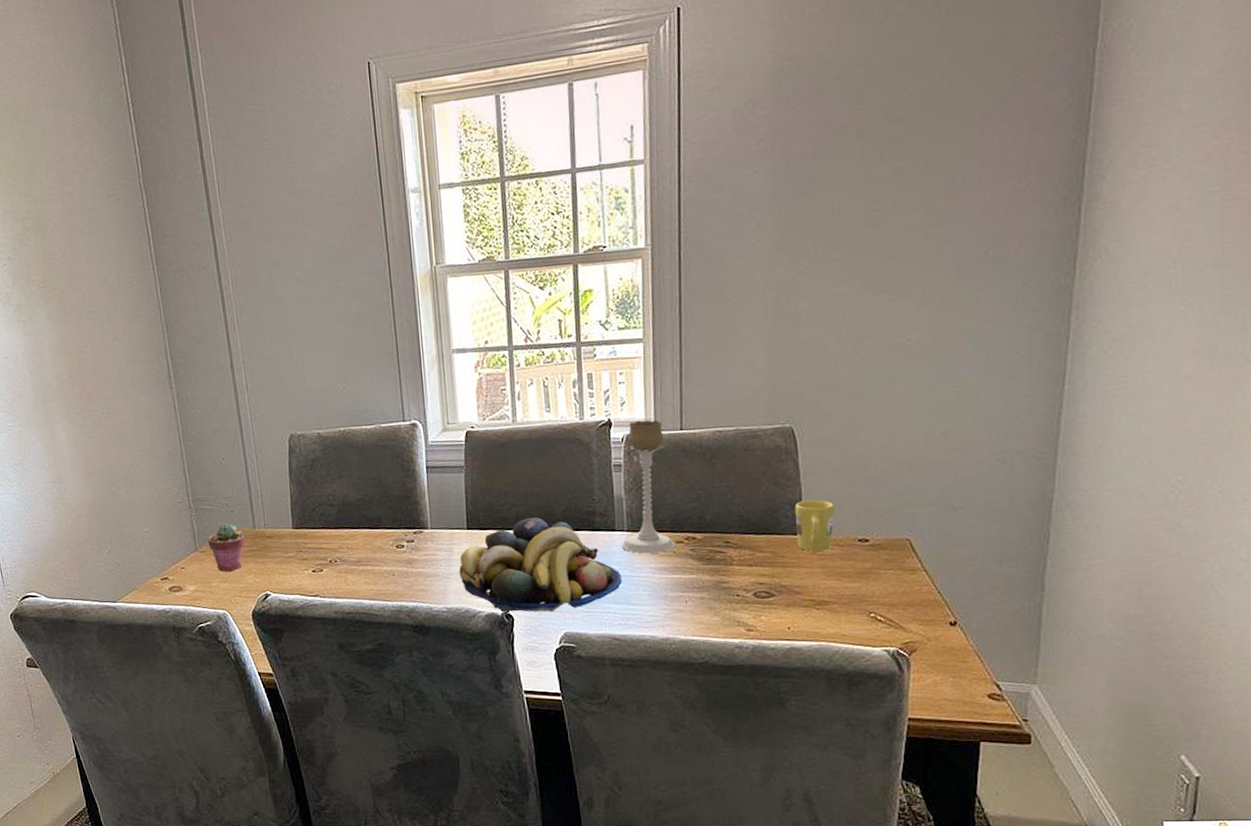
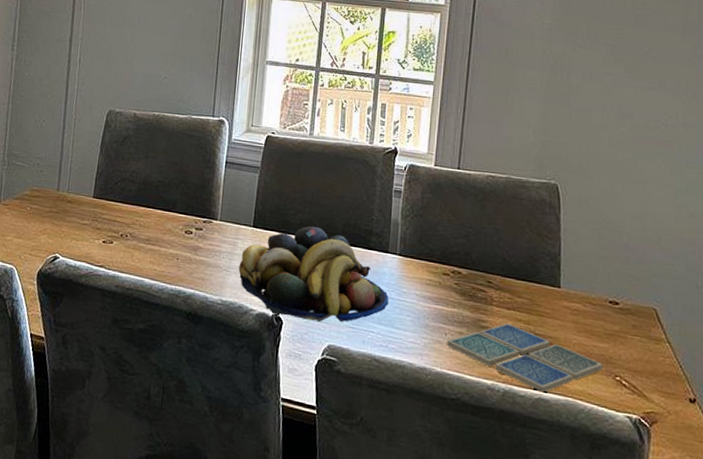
potted succulent: present [207,522,245,571] -> none [12,181,48,228]
candle holder: present [621,419,676,554] -> none [392,153,442,282]
drink coaster: none [687,580,856,642] -> present [446,323,603,393]
mug: present [794,499,836,552] -> none [553,254,591,307]

